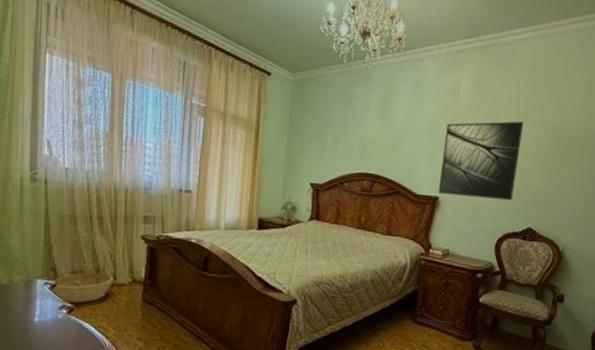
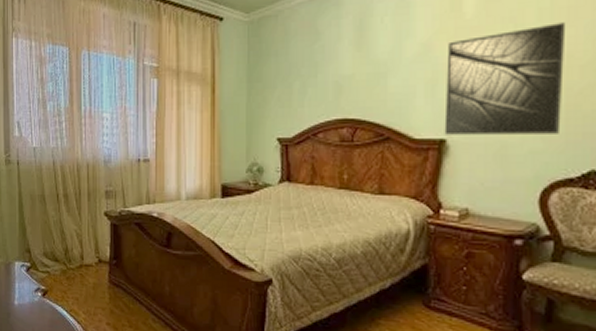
basket: present [51,272,114,303] -> none [27,253,81,286]

